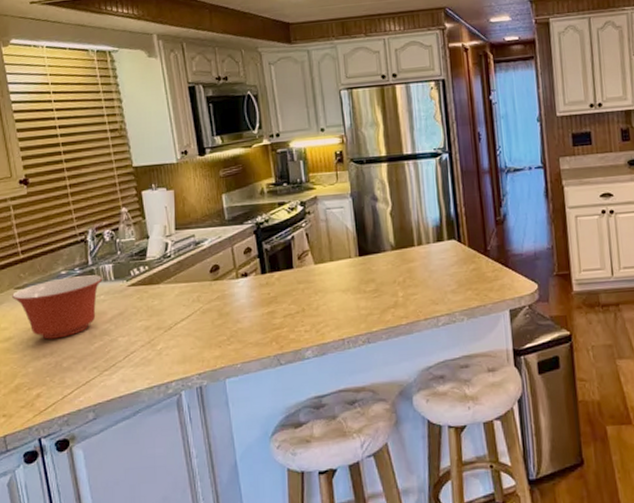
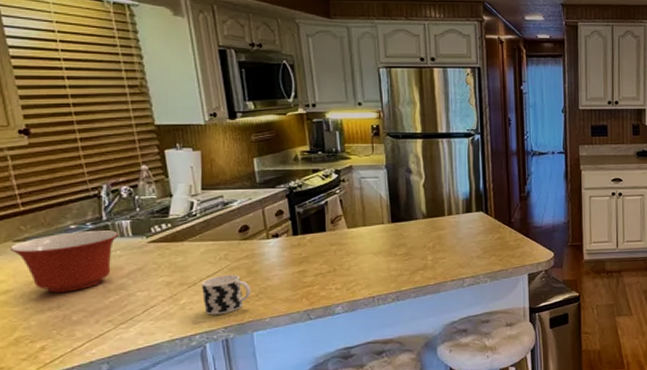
cup: none [176,317,222,361] -> present [201,274,251,315]

